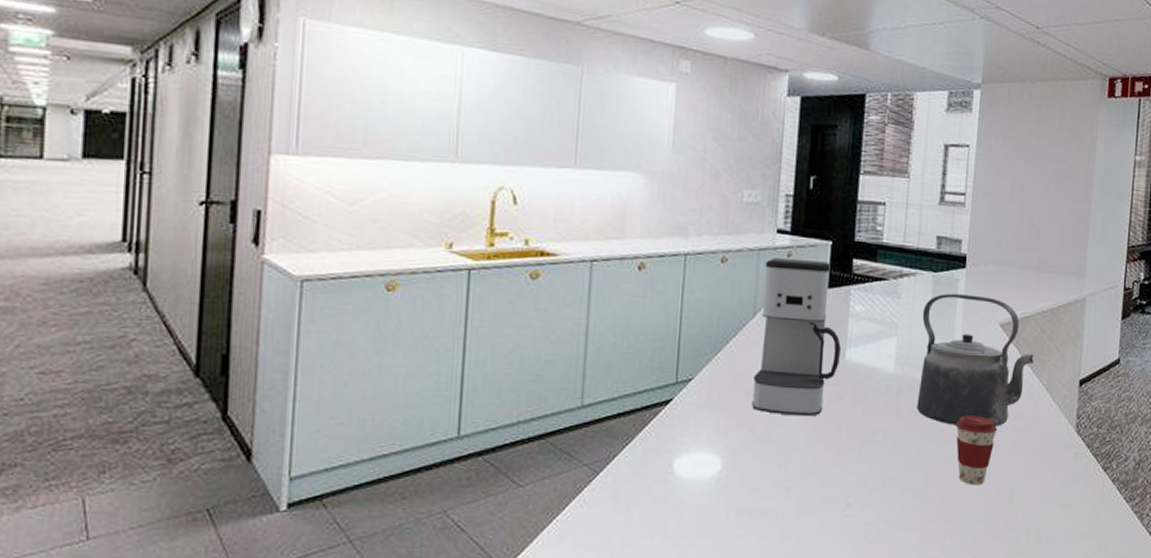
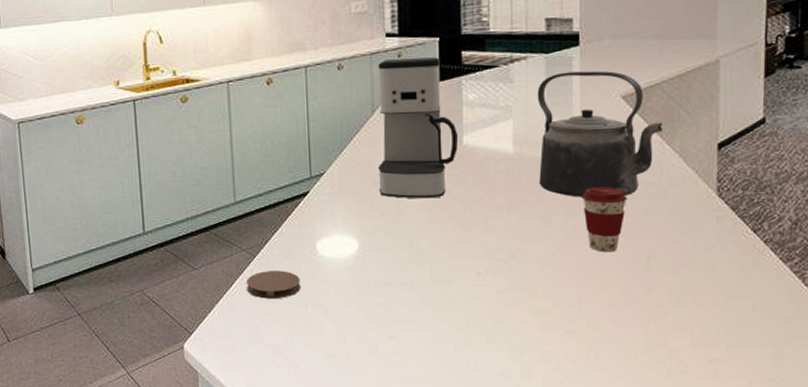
coaster: none [583,492,650,526] -> present [246,271,301,299]

